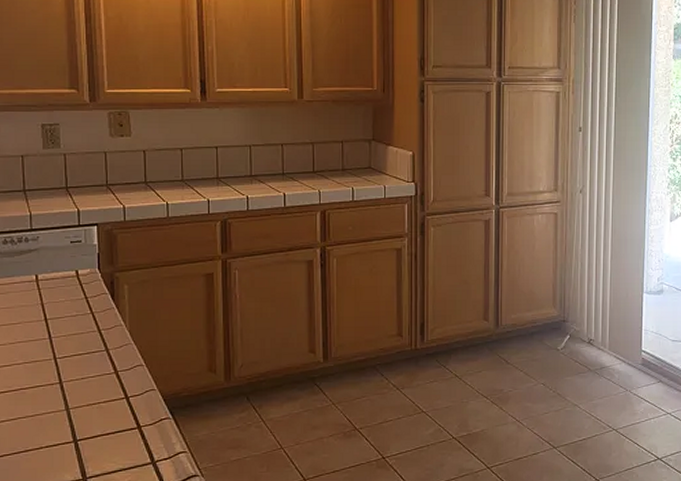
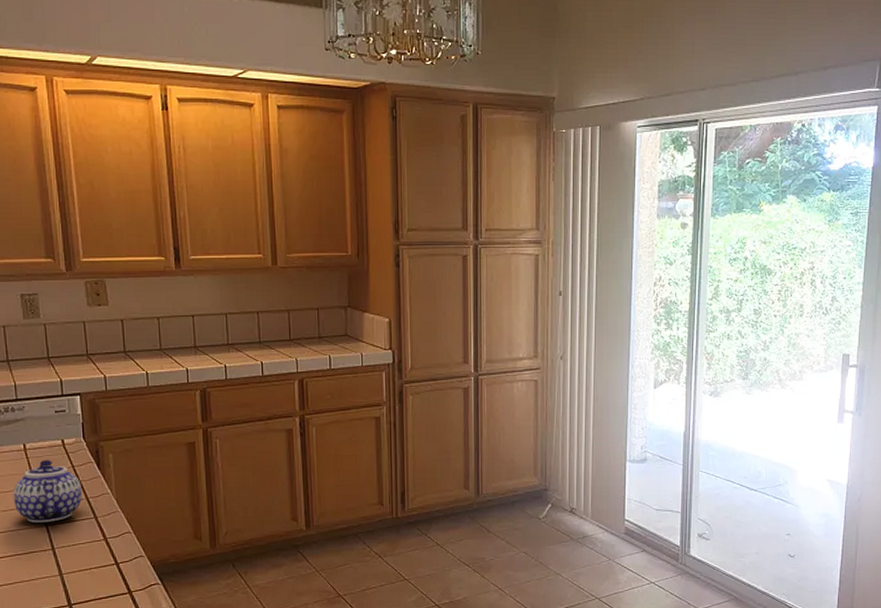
teapot: none [22,291,94,355] -> present [13,460,82,523]

